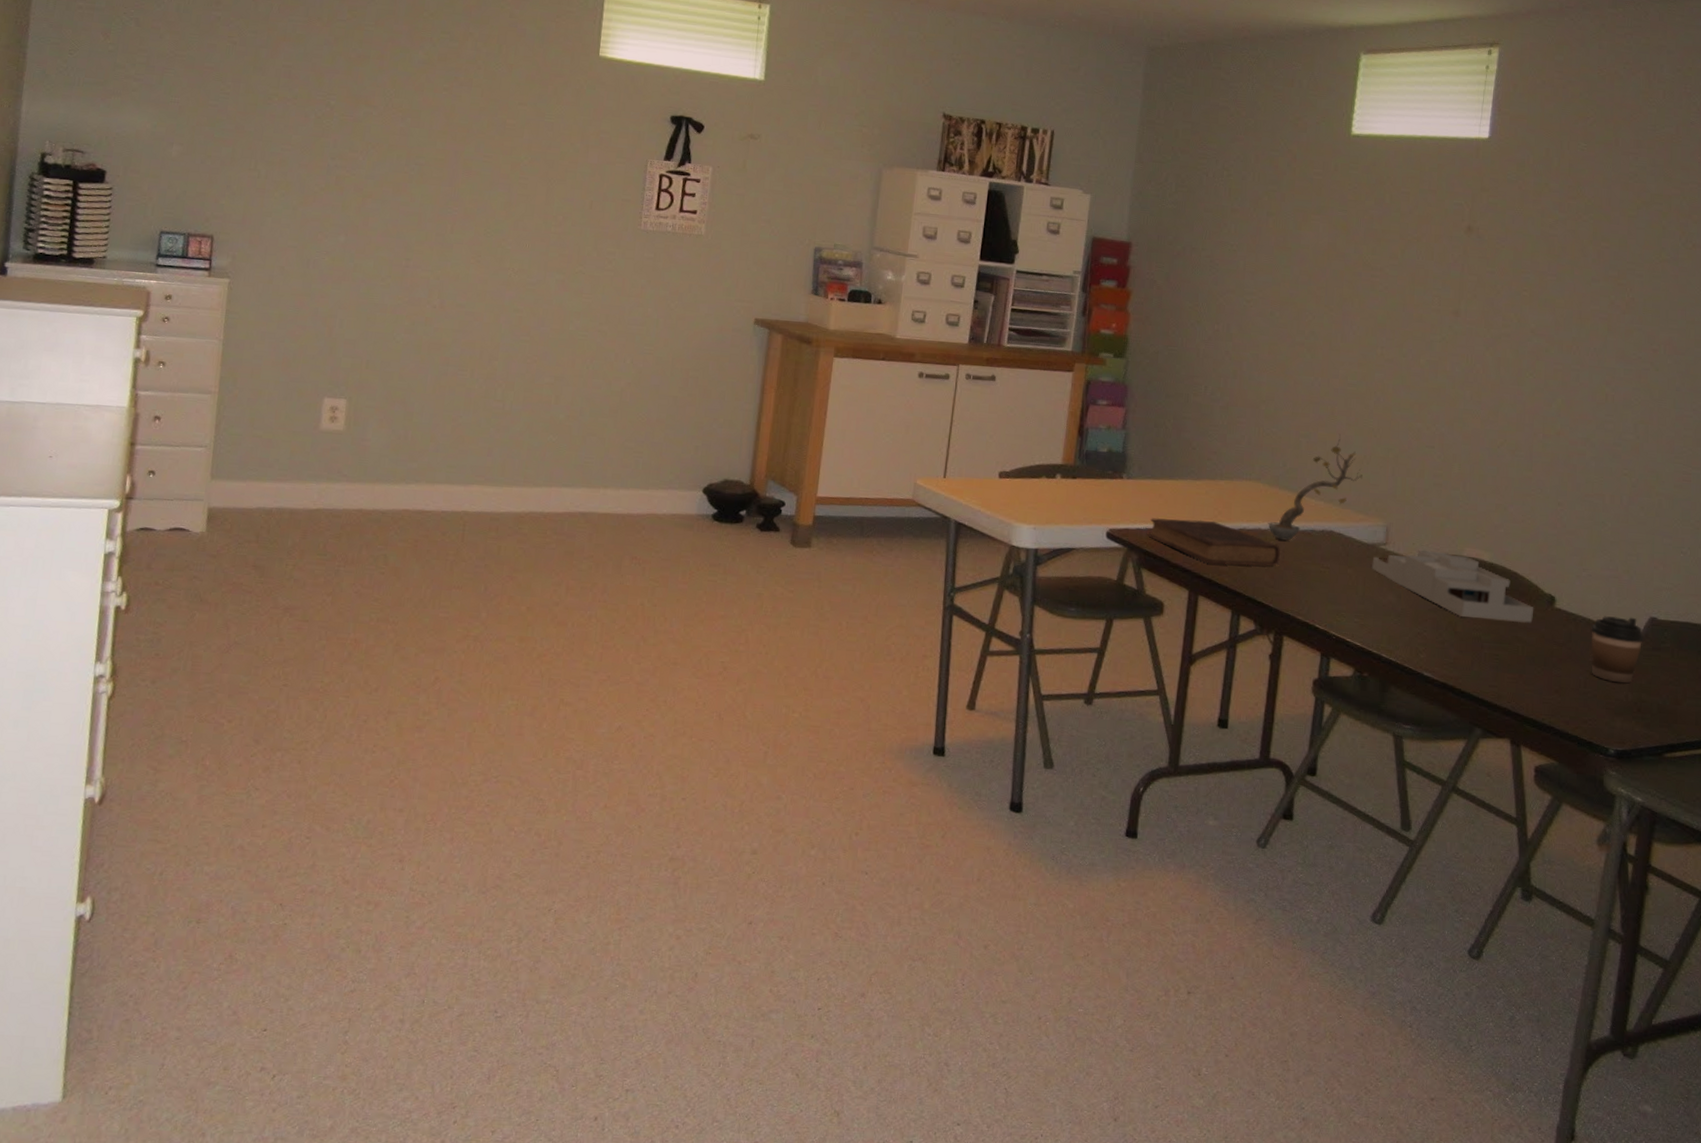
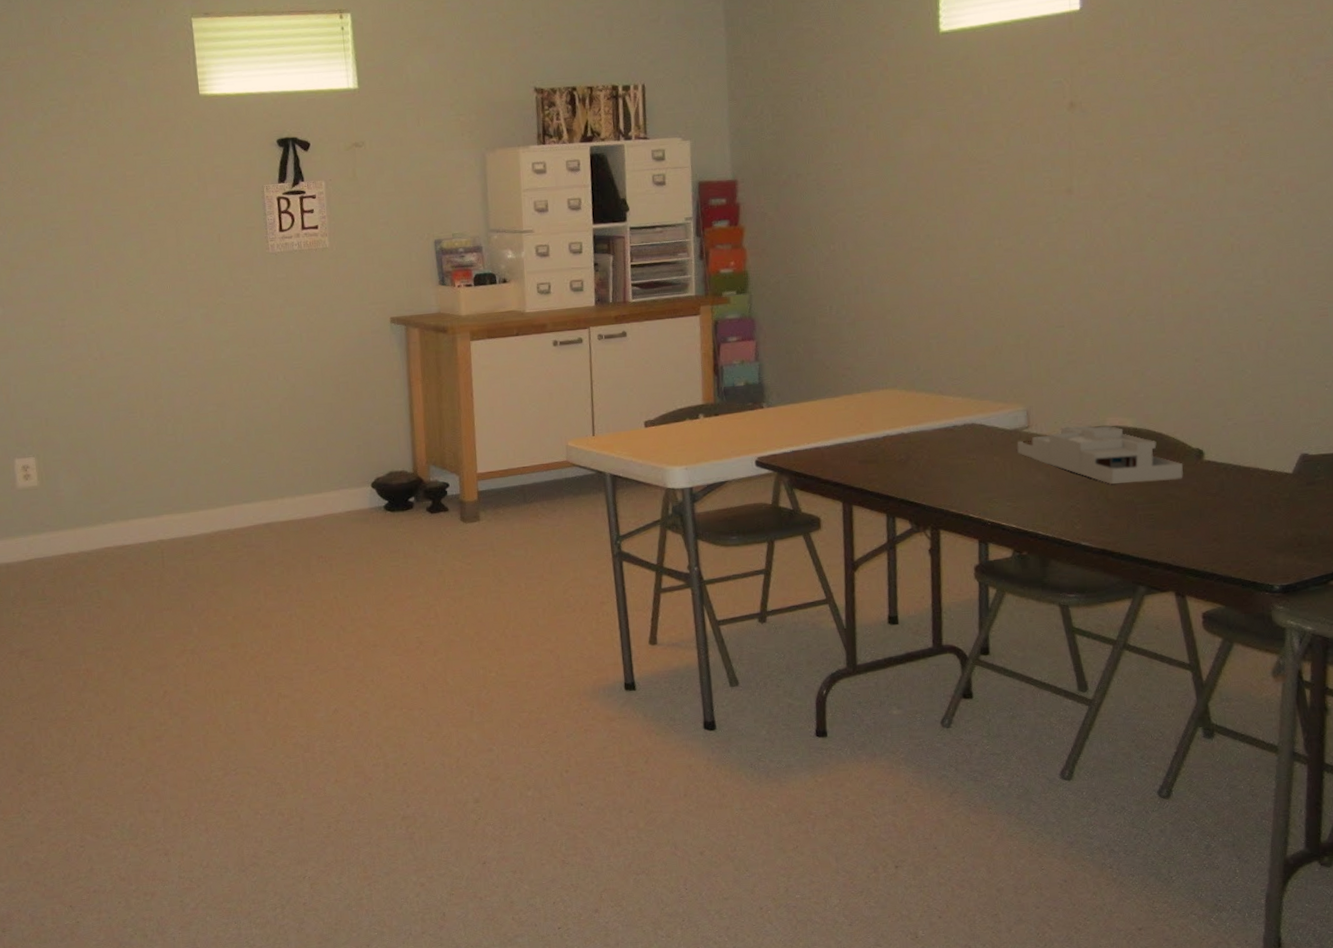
book: present [1148,517,1280,567] -> none [796,433,926,474]
plant: present [1268,434,1362,541] -> none [910,330,997,441]
coffee cup: present [1590,616,1645,684] -> none [1242,457,1298,522]

